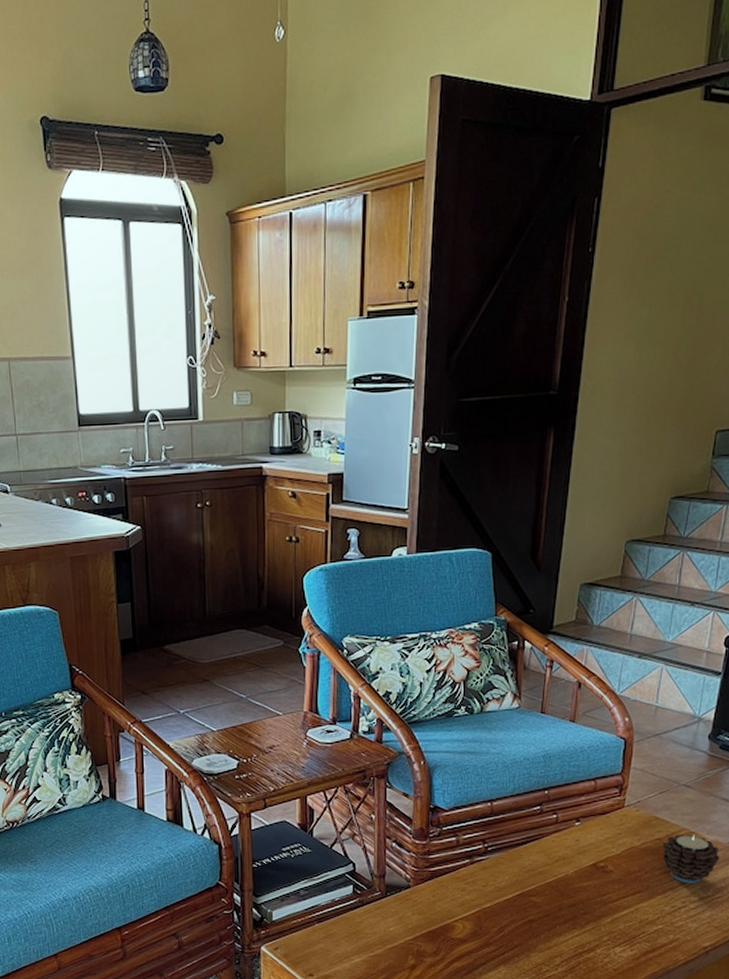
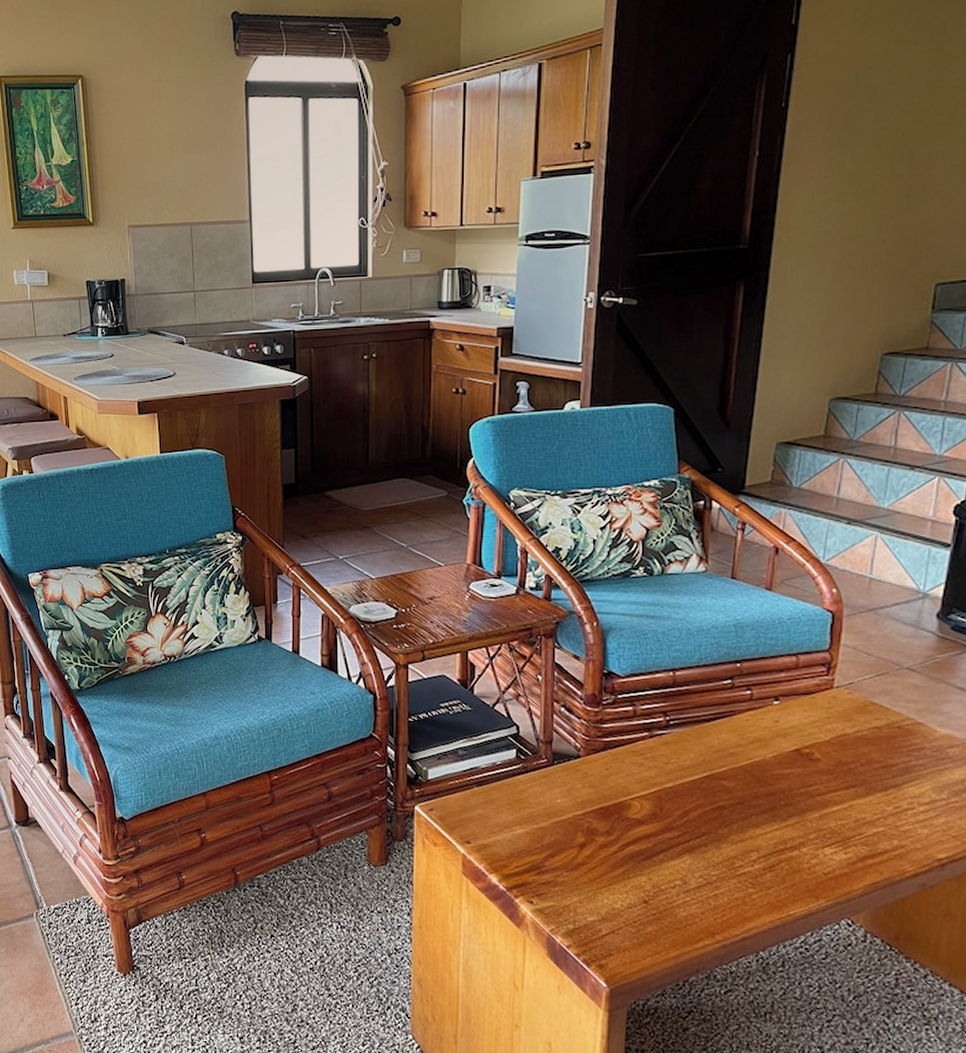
candle: present [662,834,719,884] -> none [882,724,955,783]

